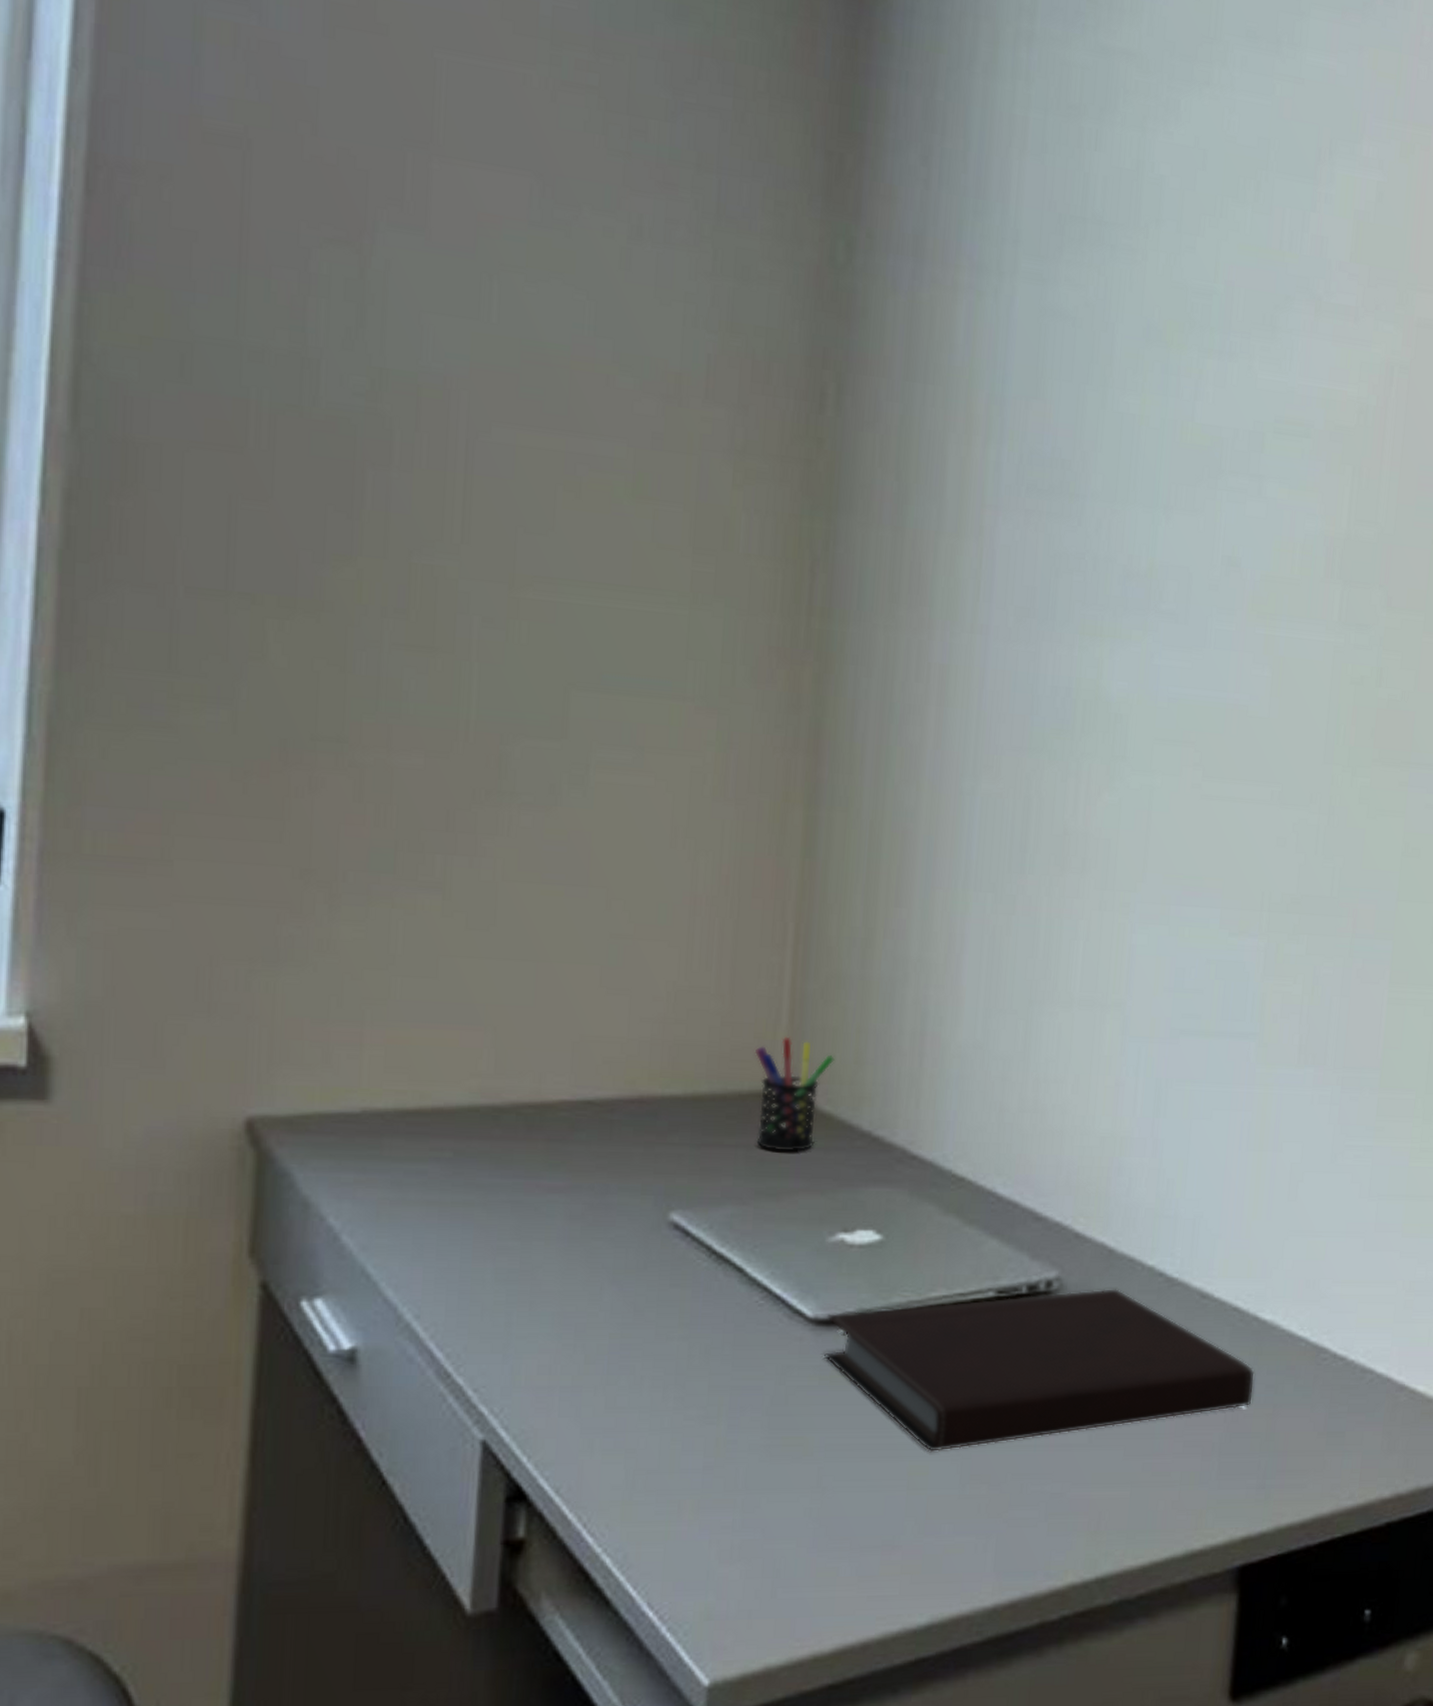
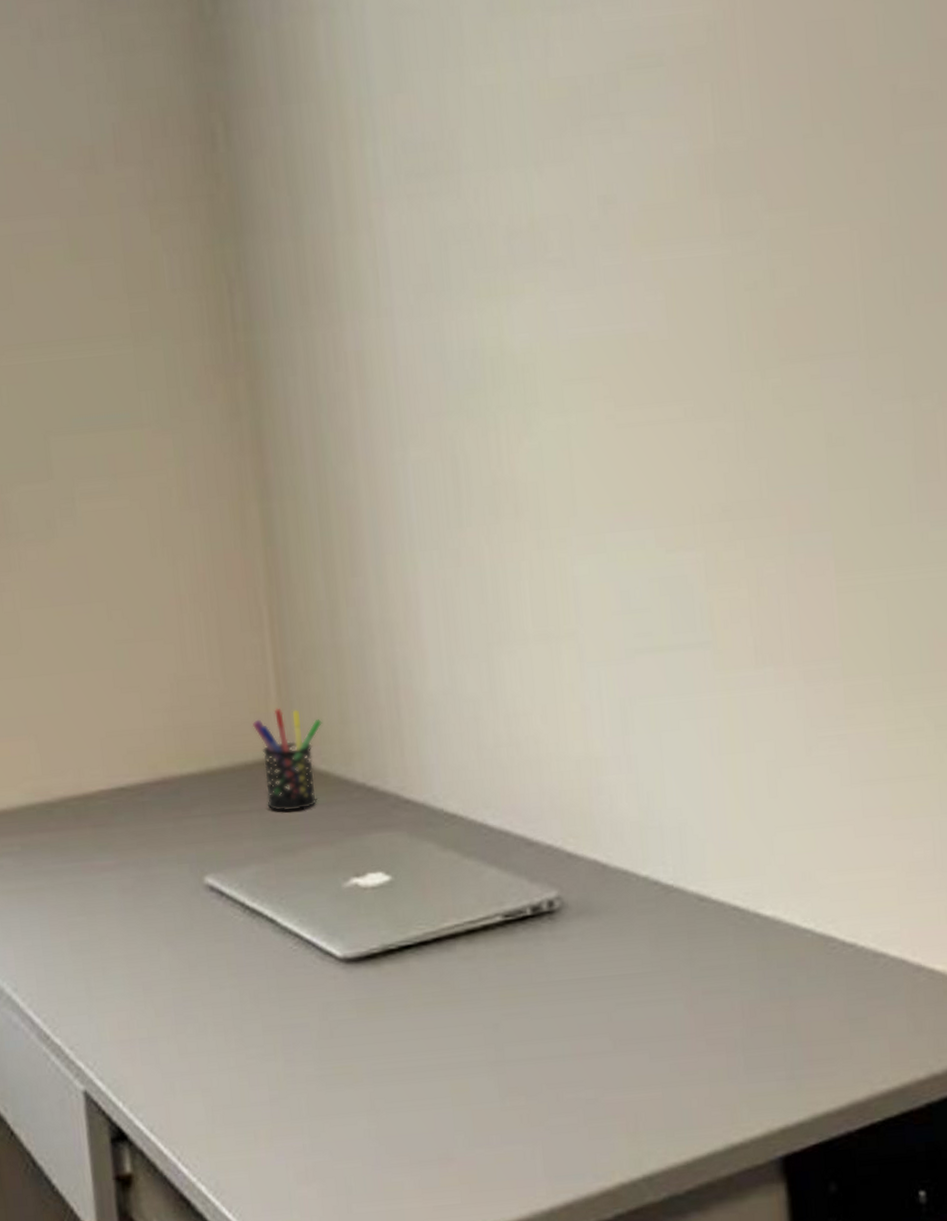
notebook: present [823,1288,1255,1453] -> none [354,900,768,1070]

